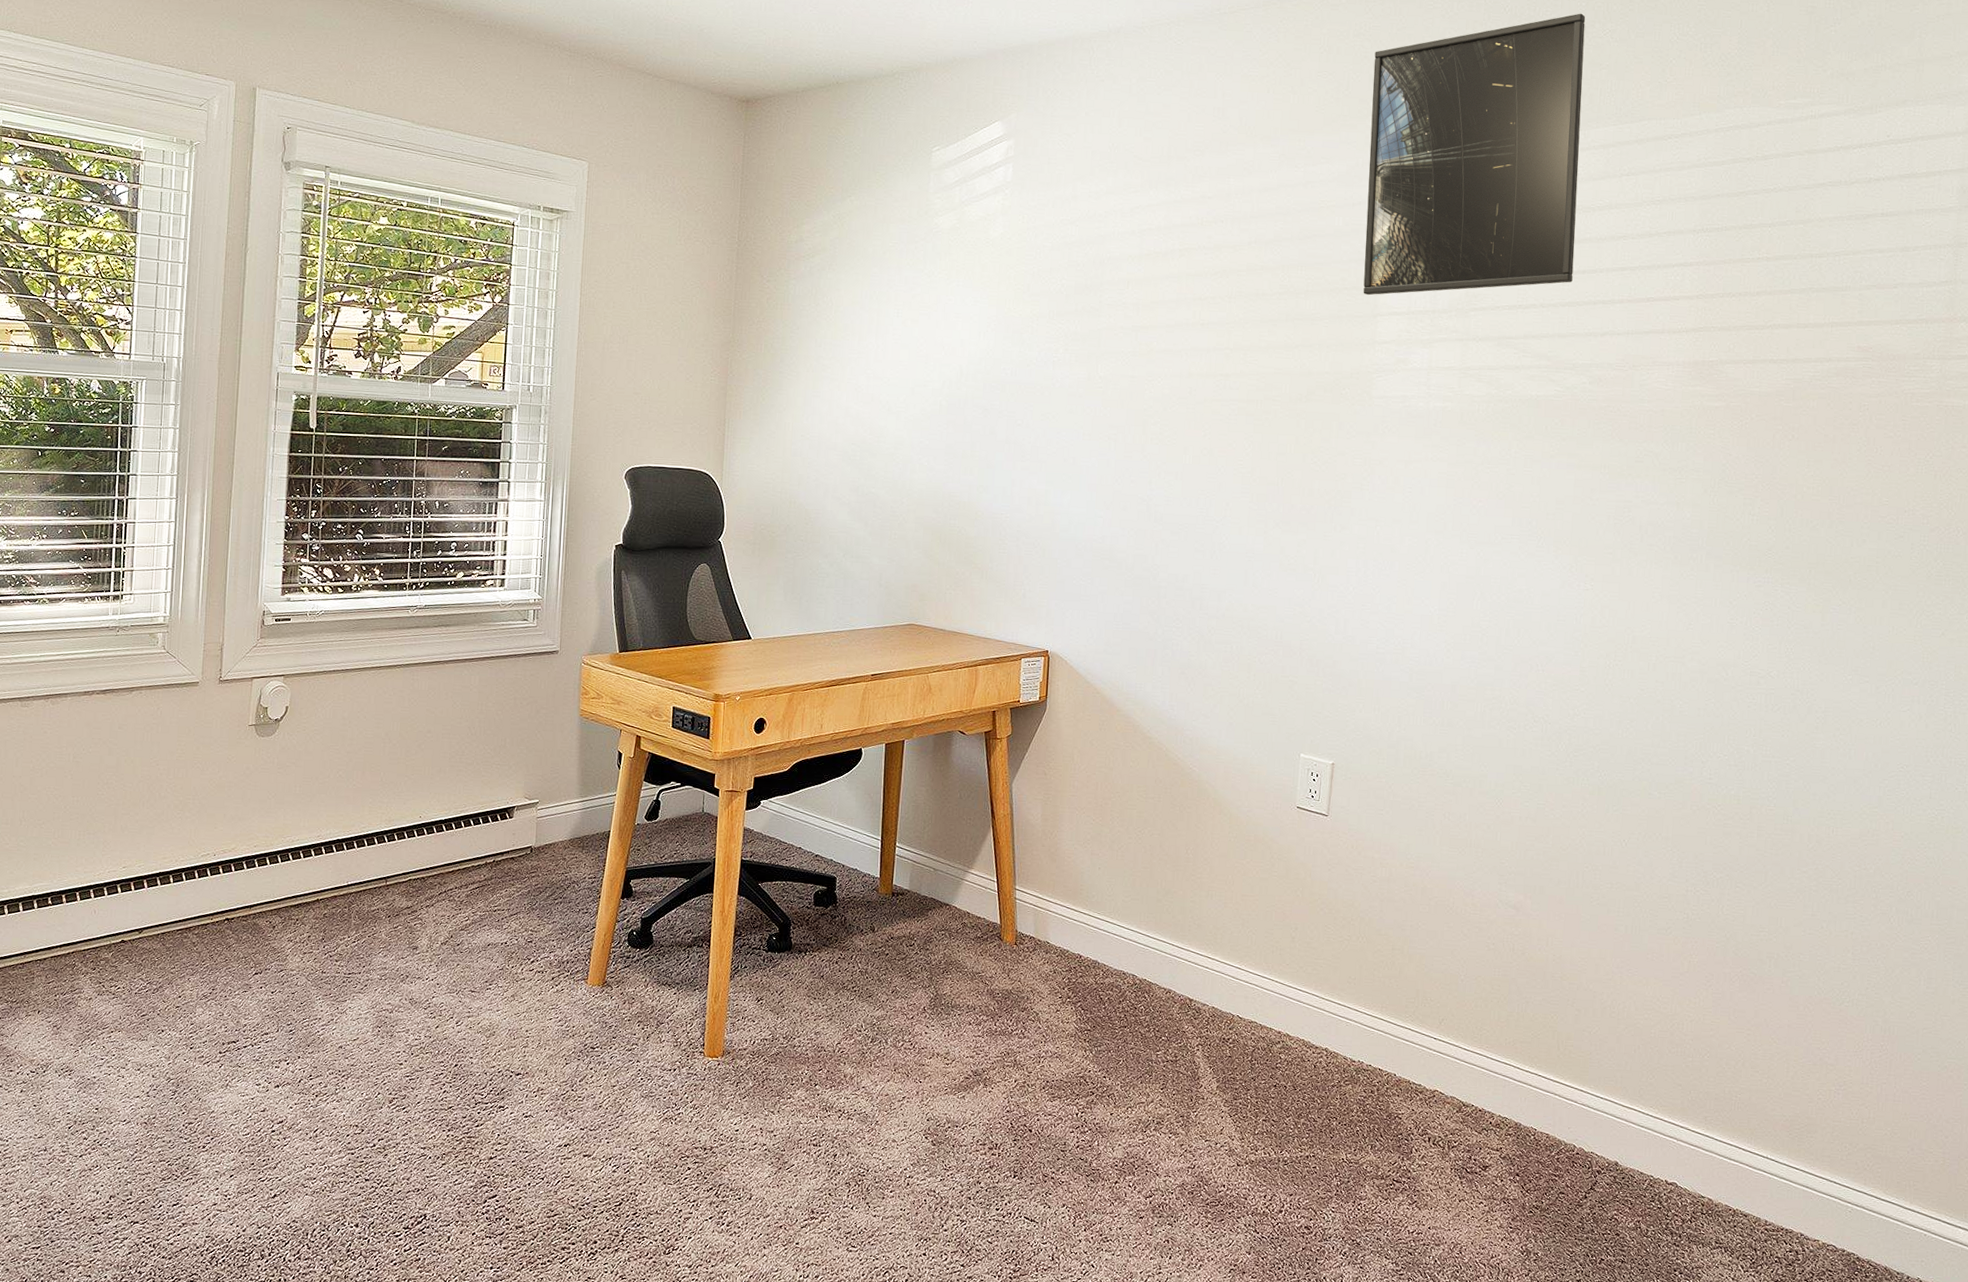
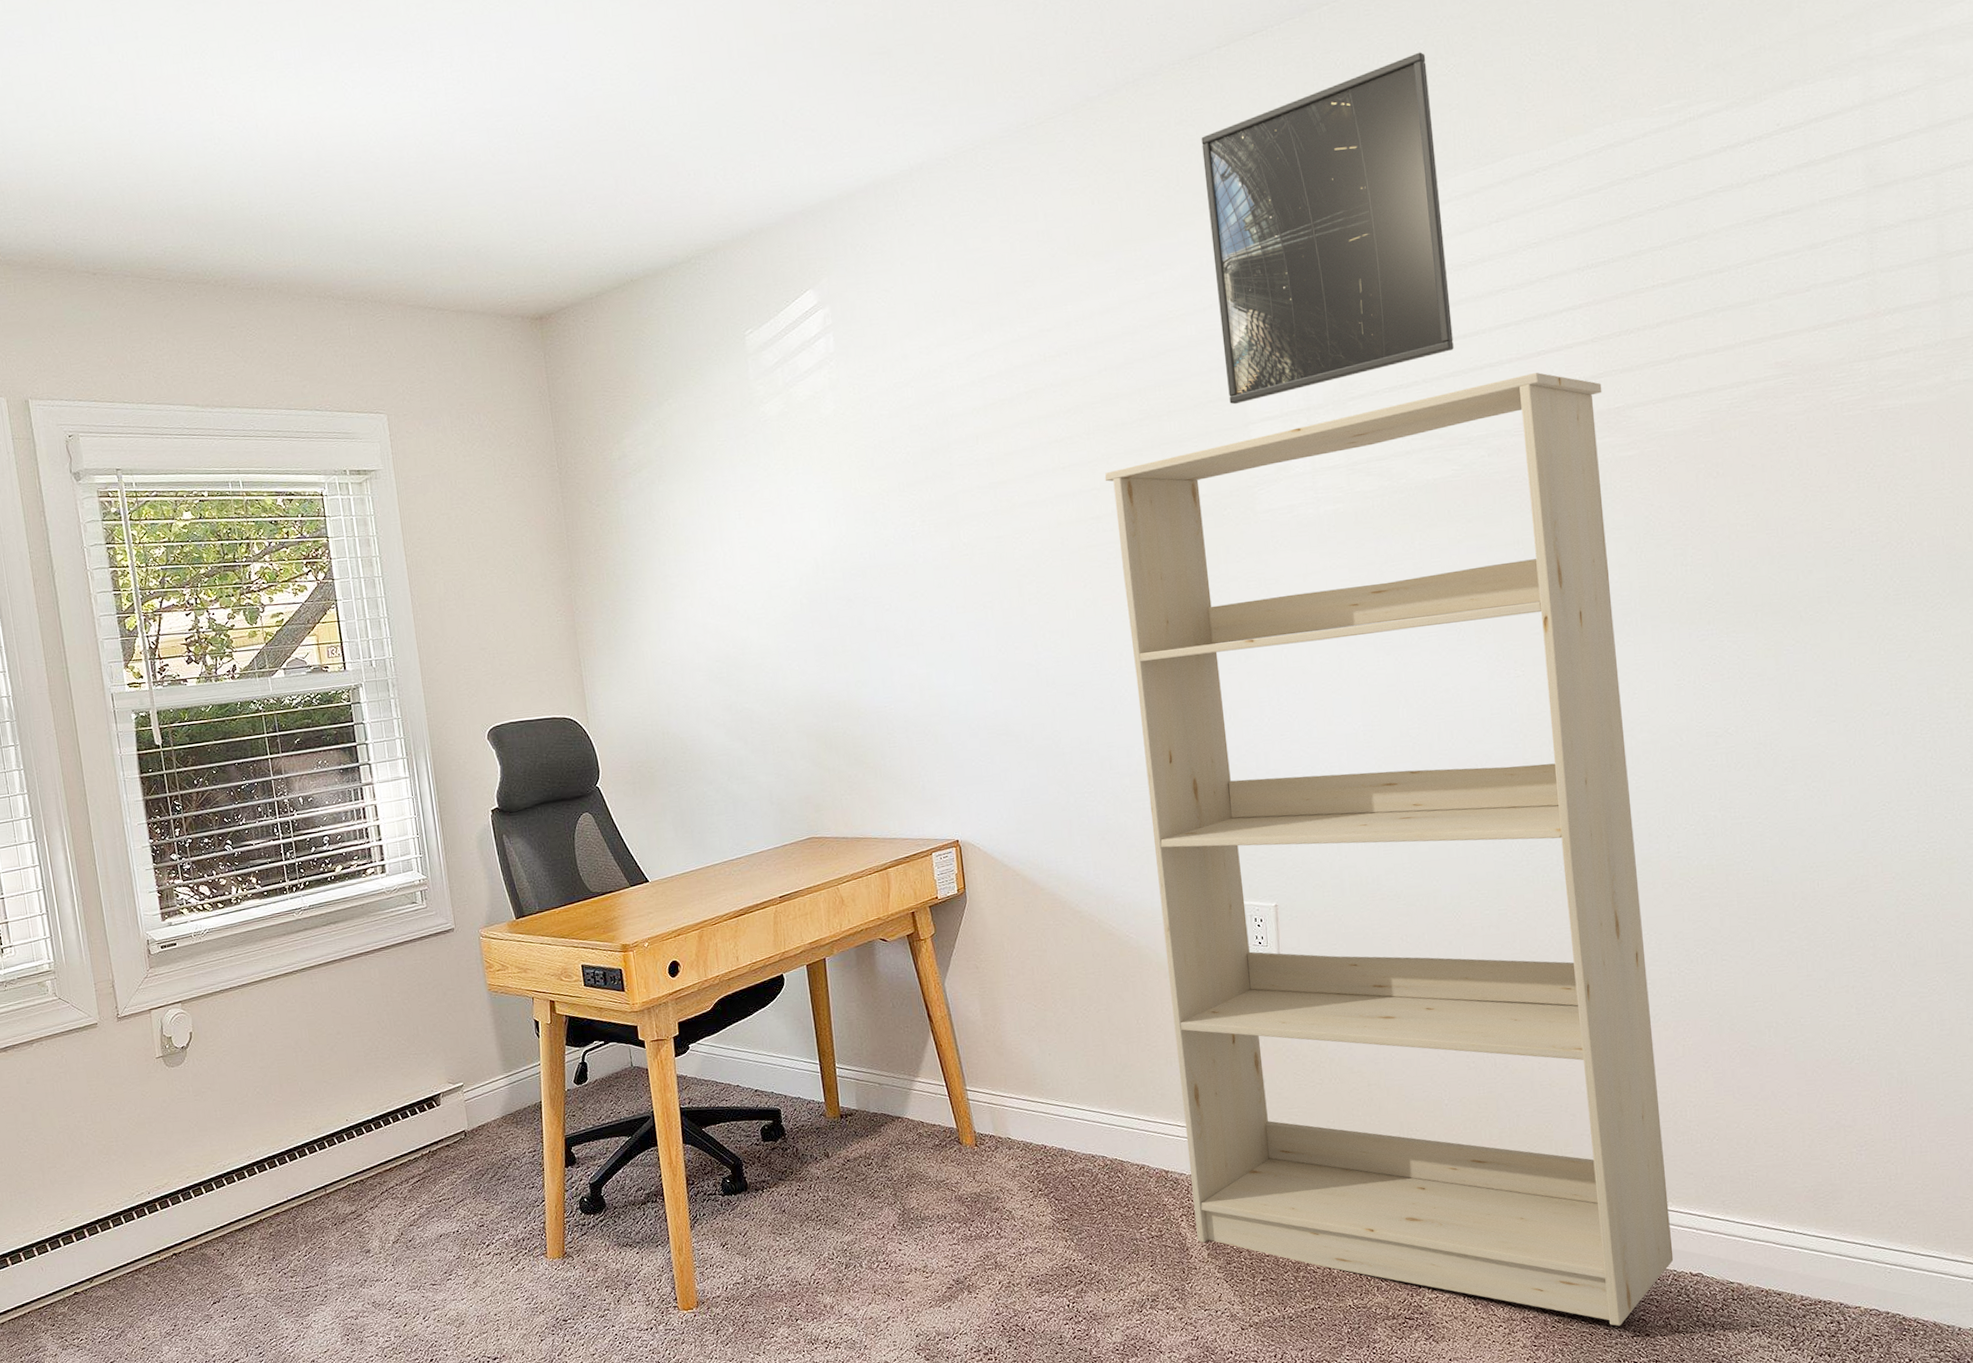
bookcase: none [1210,316,1700,1221] -> present [1104,372,1674,1326]

